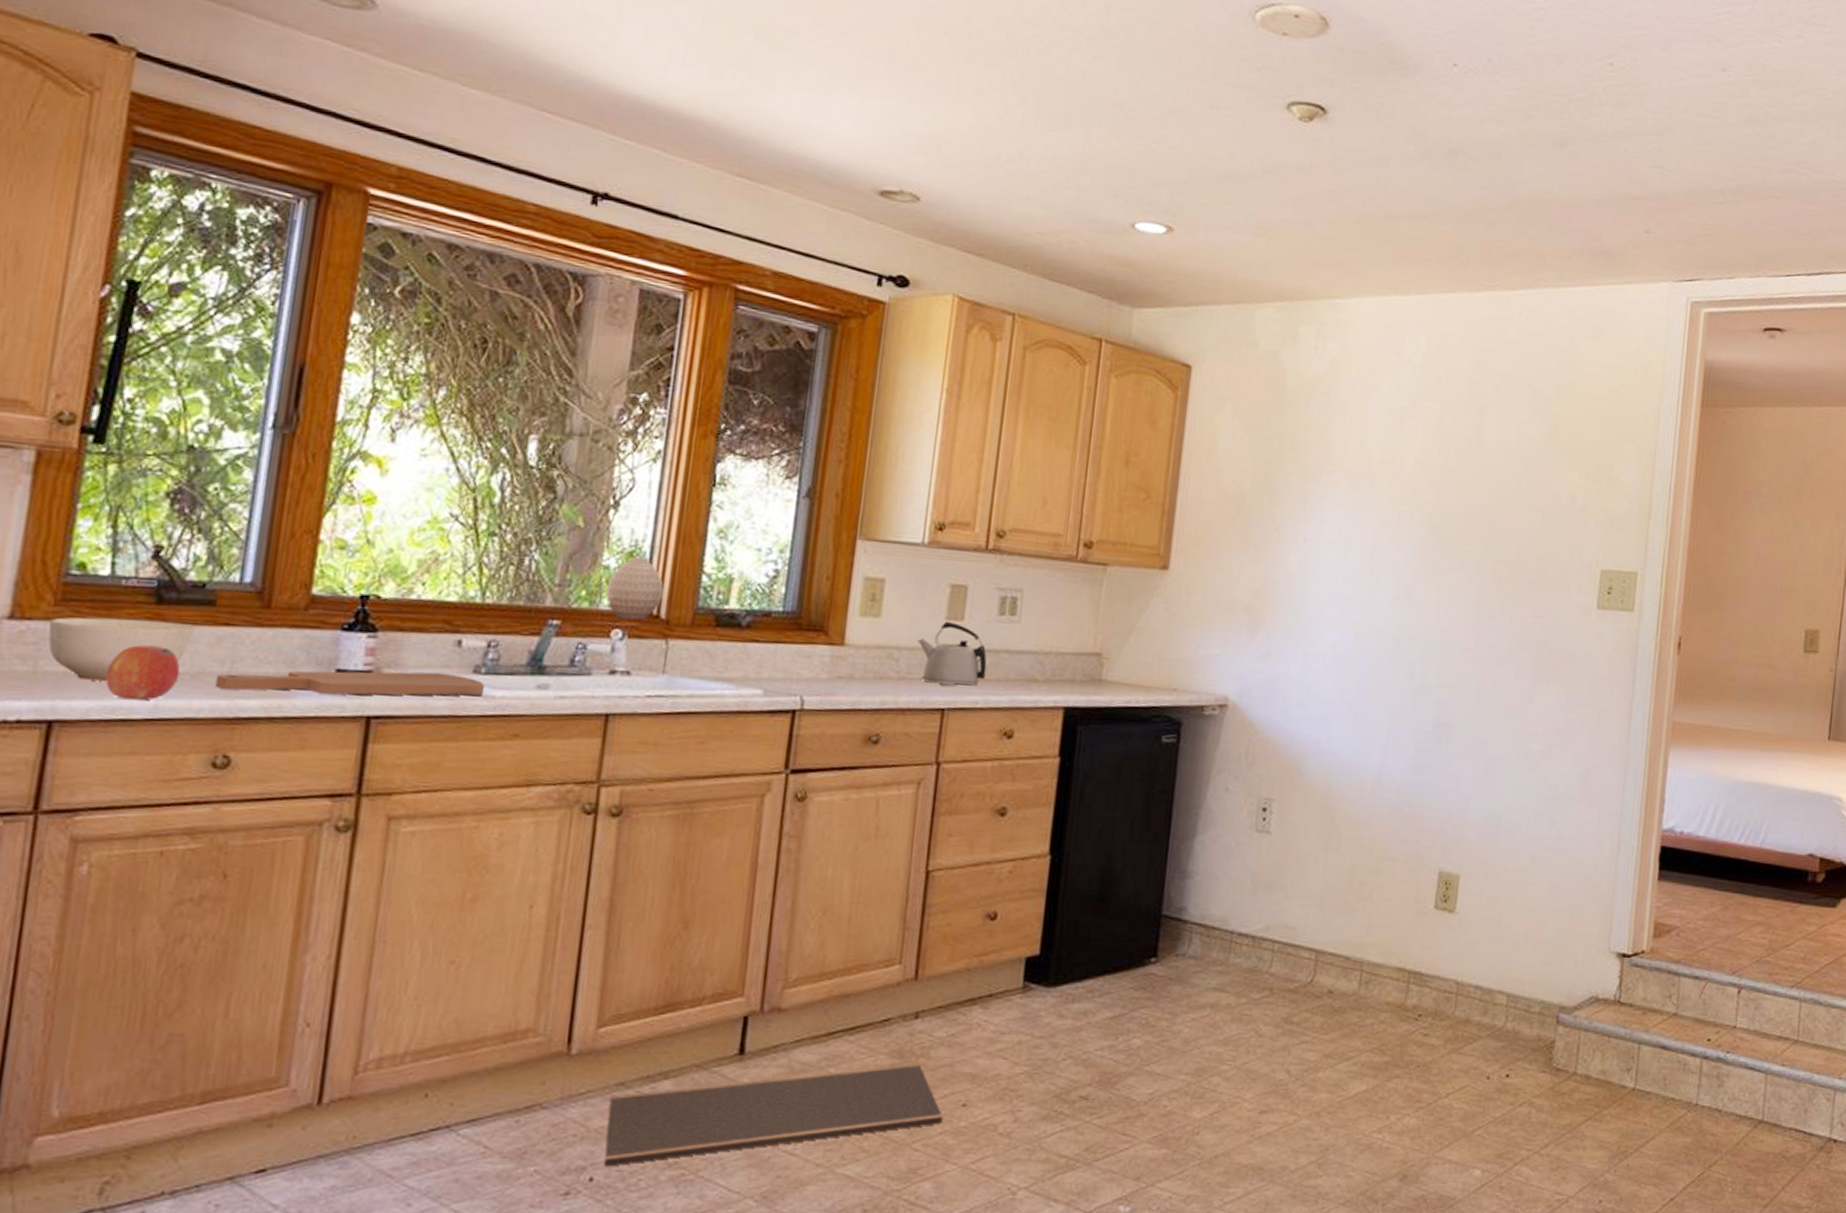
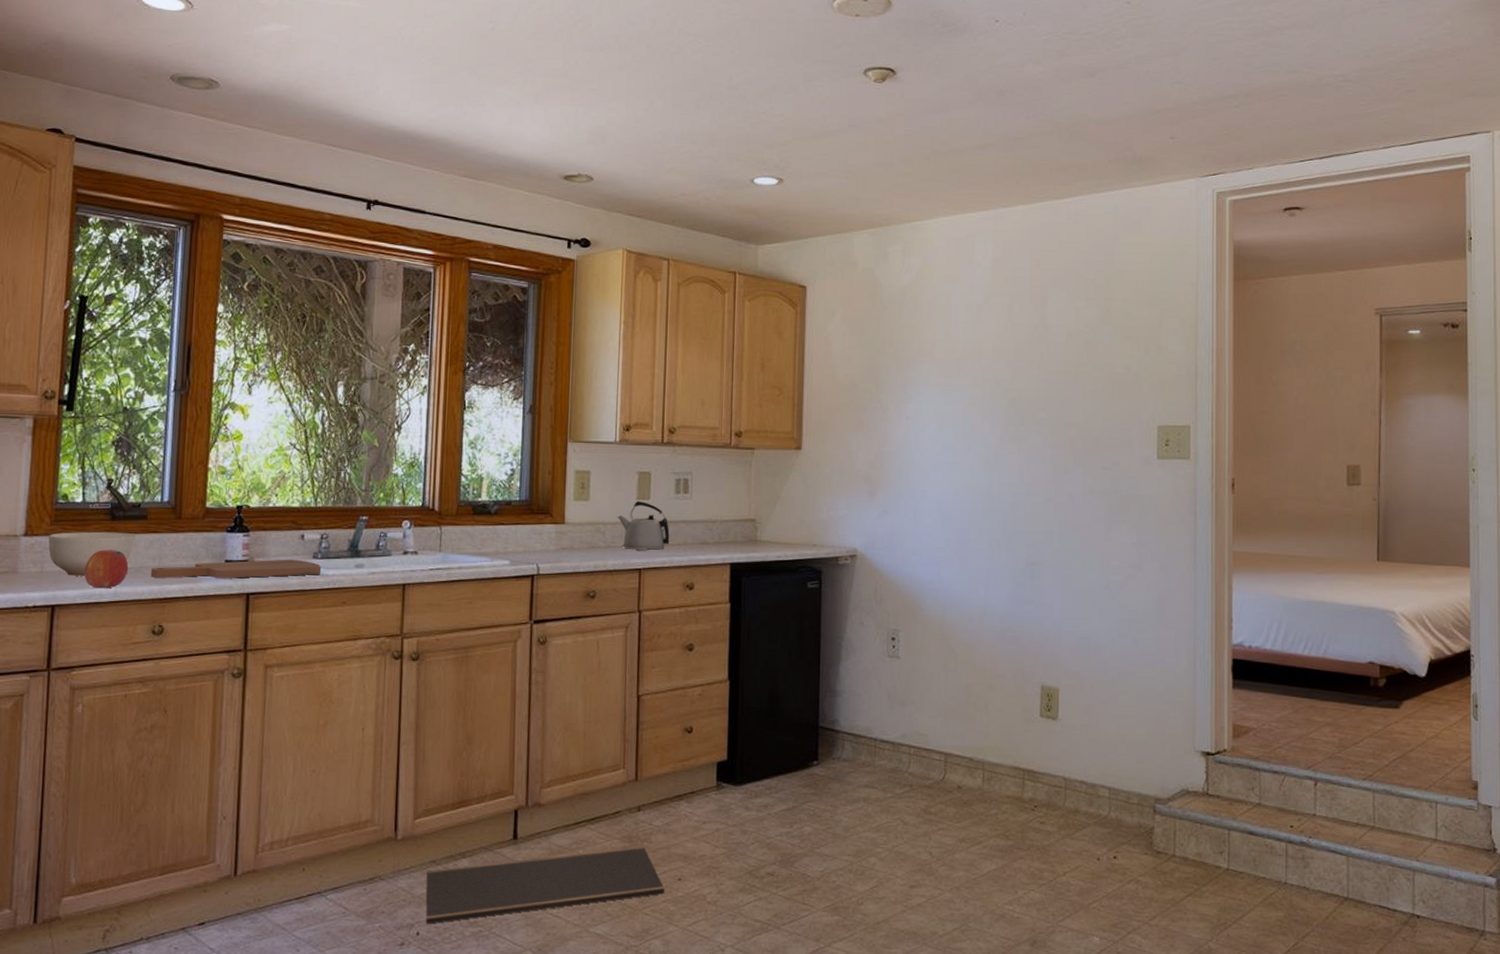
vase: present [606,556,664,621] -> none [397,466,435,514]

